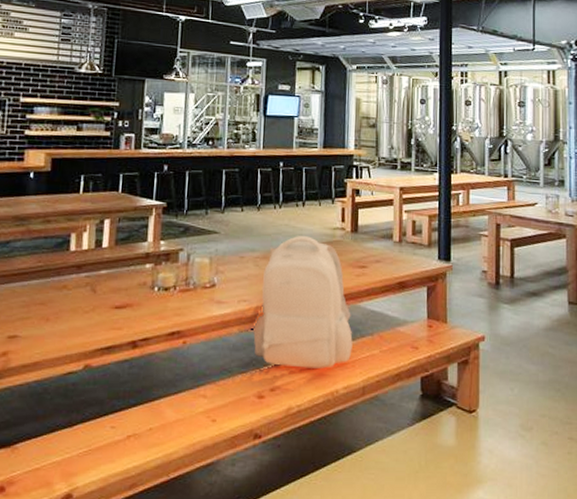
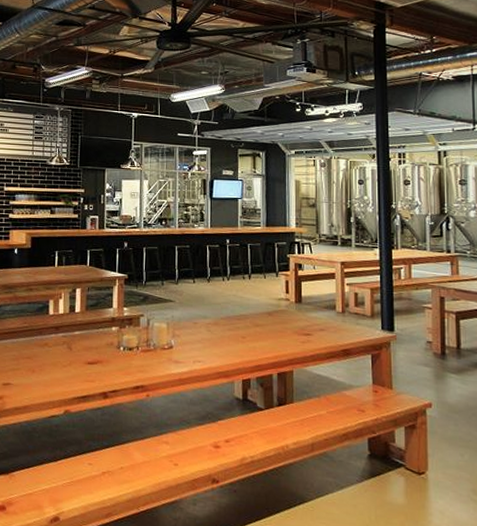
backpack: present [253,235,353,369] -> none [208,304,300,425]

